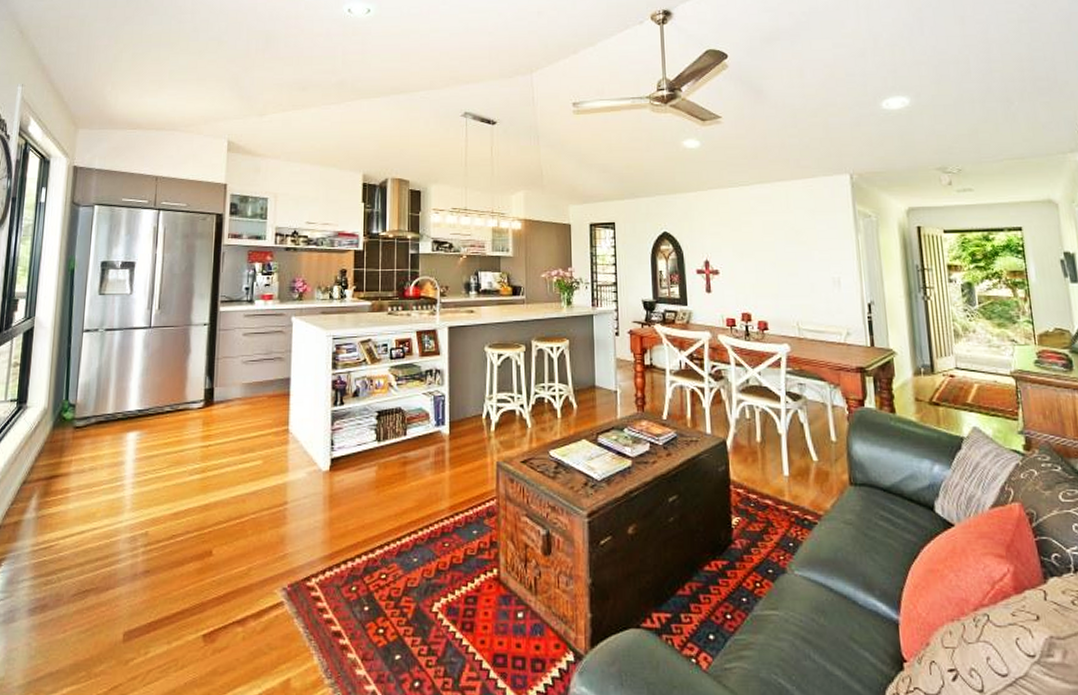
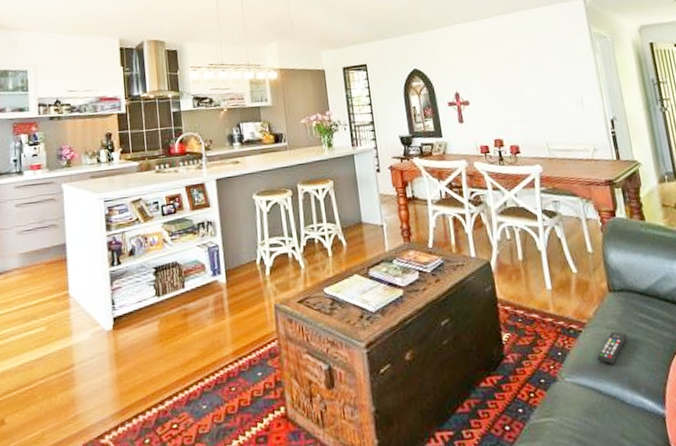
remote control: none [831,527,865,561] -> present [597,331,627,364]

